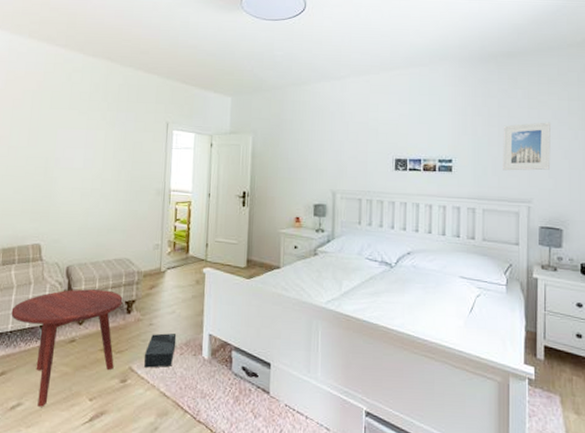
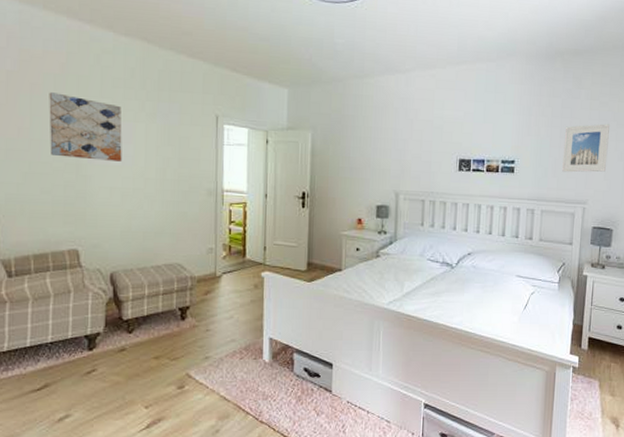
side table: present [11,289,123,407] -> none [50,296,176,417]
wall art: none [24,106,86,165] -> present [49,92,122,161]
shoe box: present [144,333,177,368] -> none [202,339,236,373]

